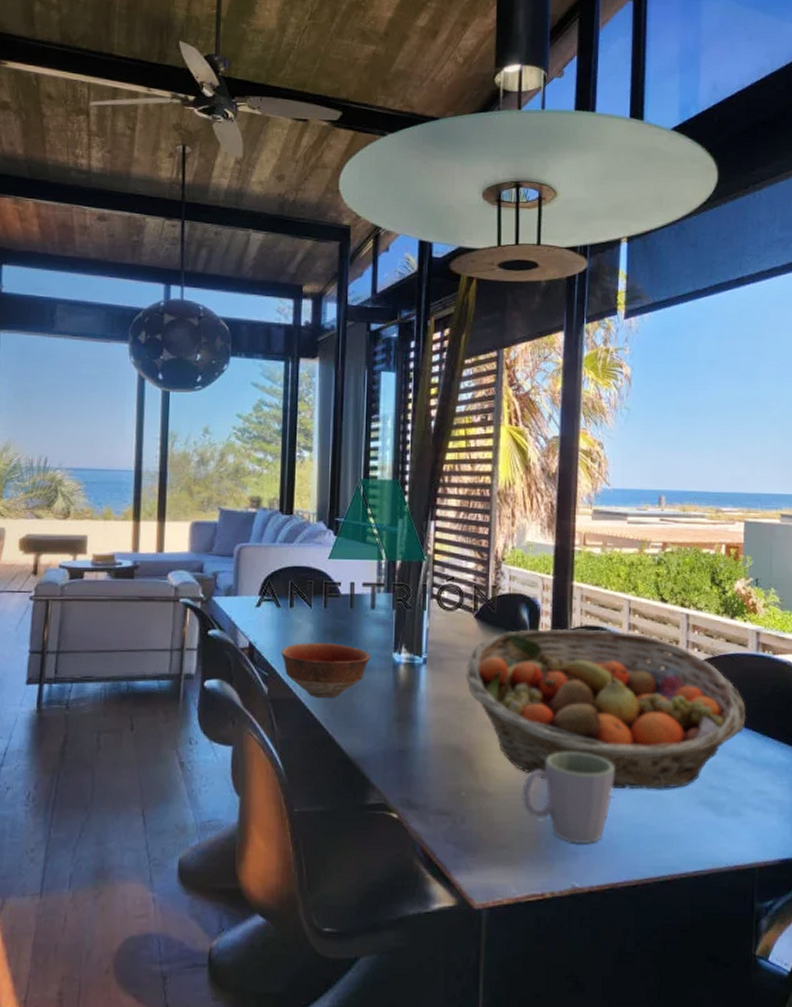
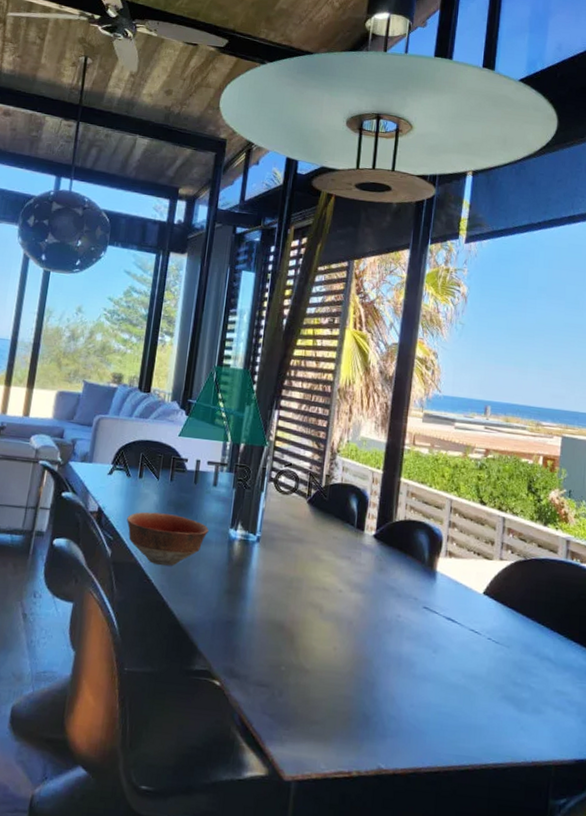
fruit basket: present [465,628,747,790] -> none [294,518,553,682]
mug: present [521,752,614,845] -> none [337,636,426,728]

